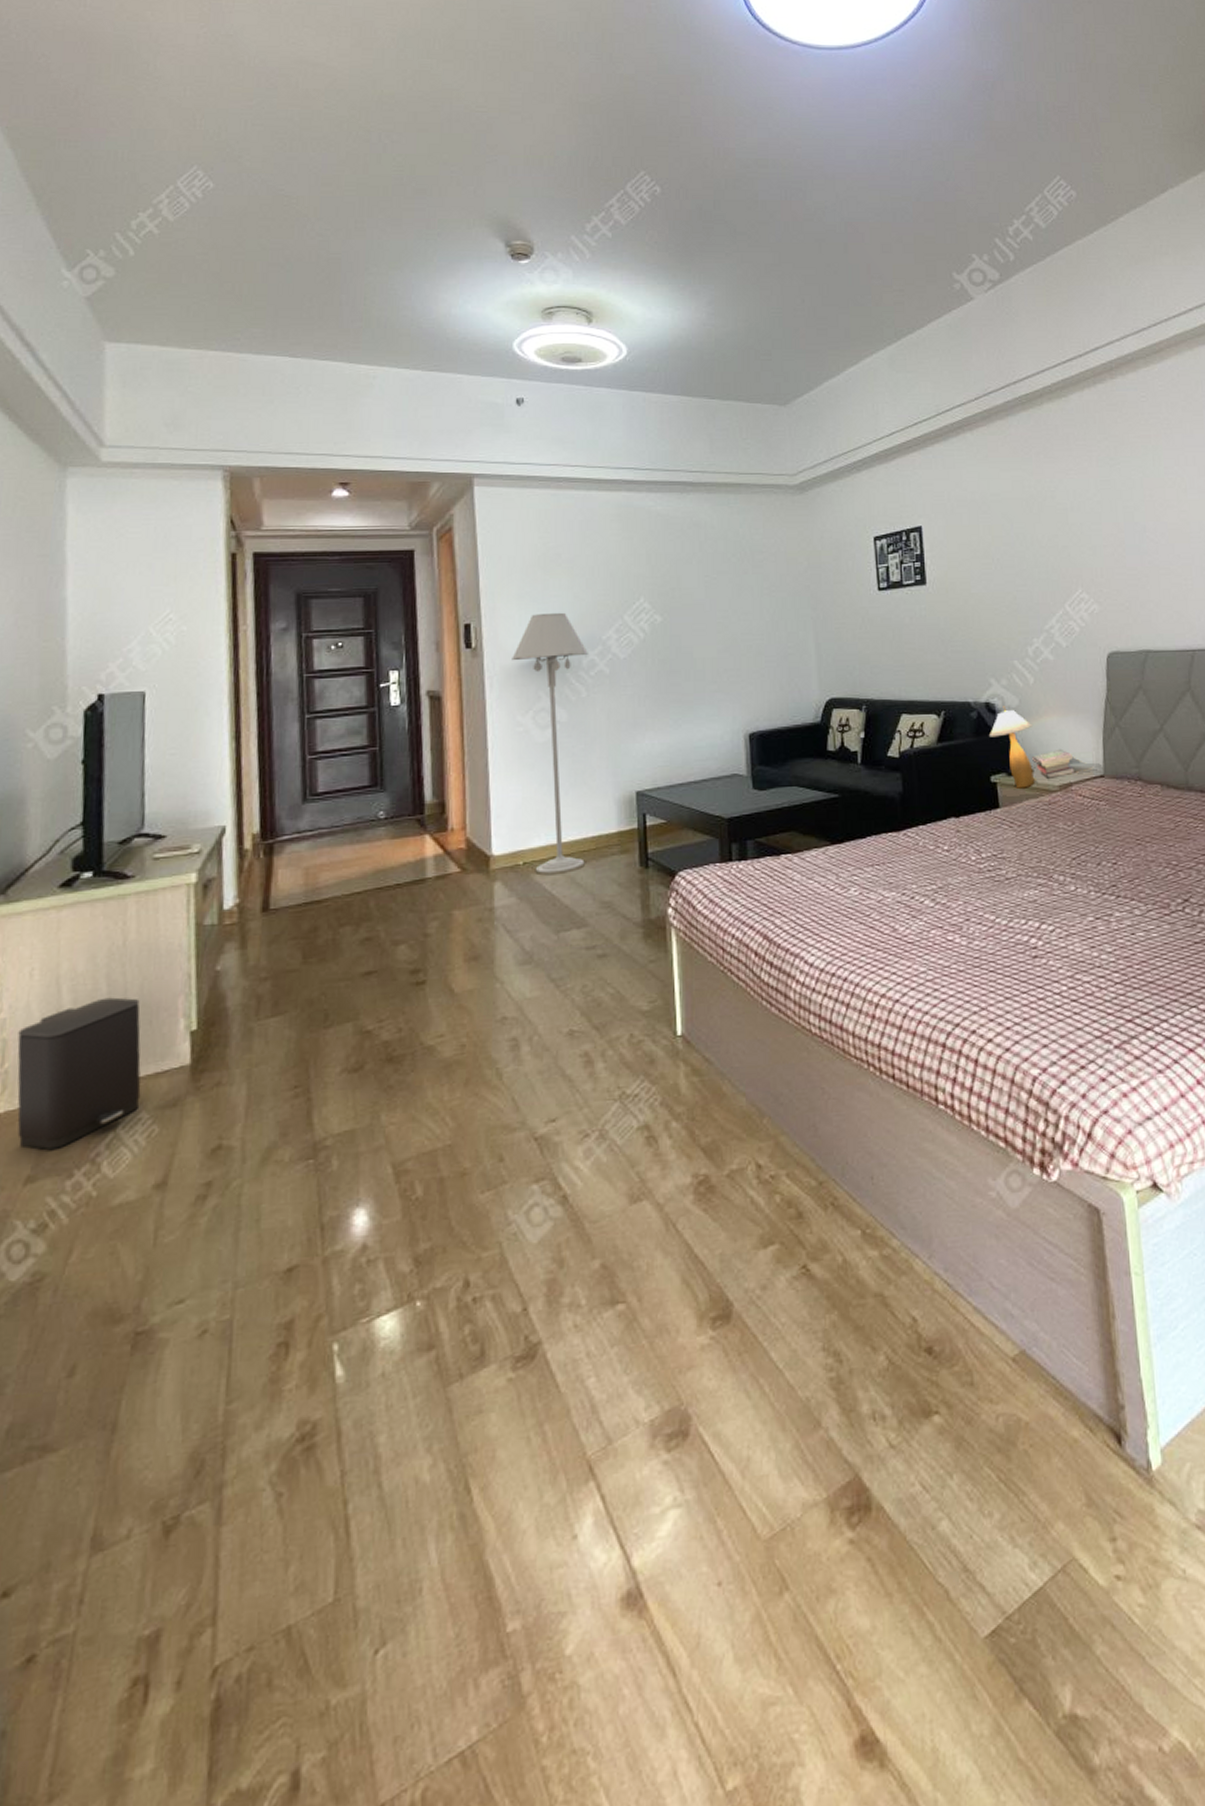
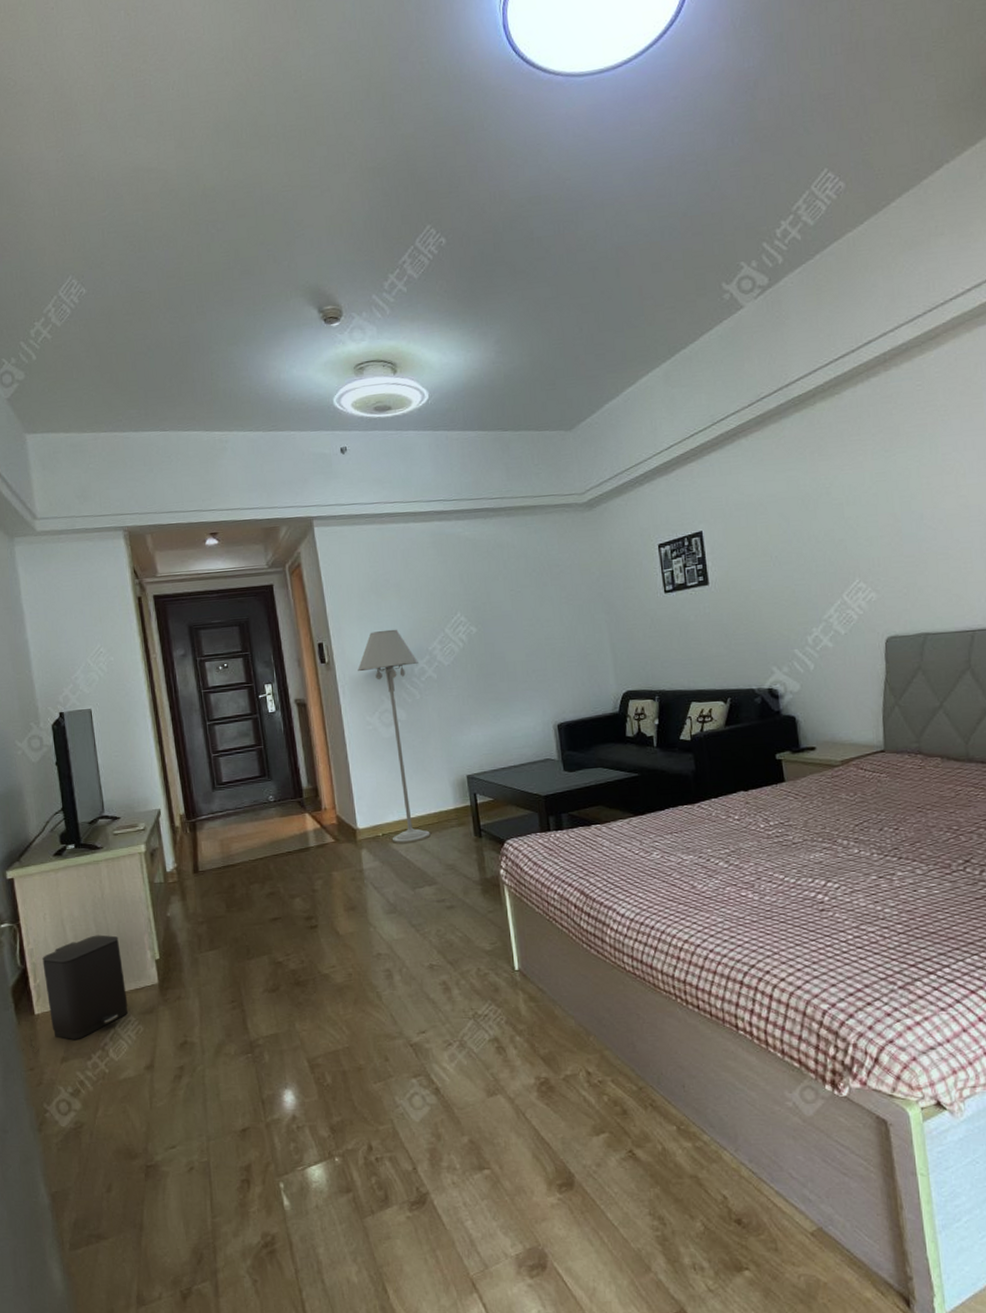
table lamp: present [988,706,1038,789] -> none [772,691,821,764]
books: present [1031,748,1075,780] -> none [813,727,856,756]

